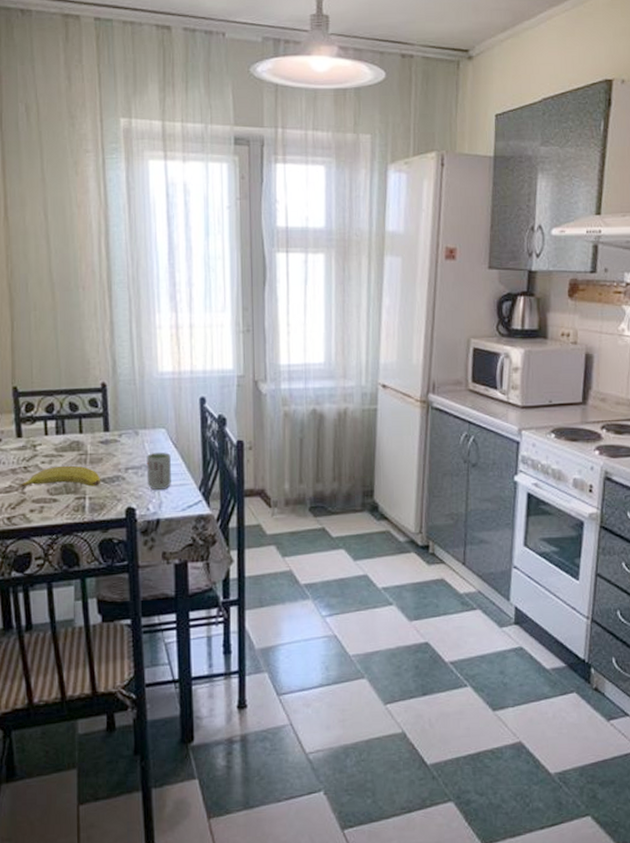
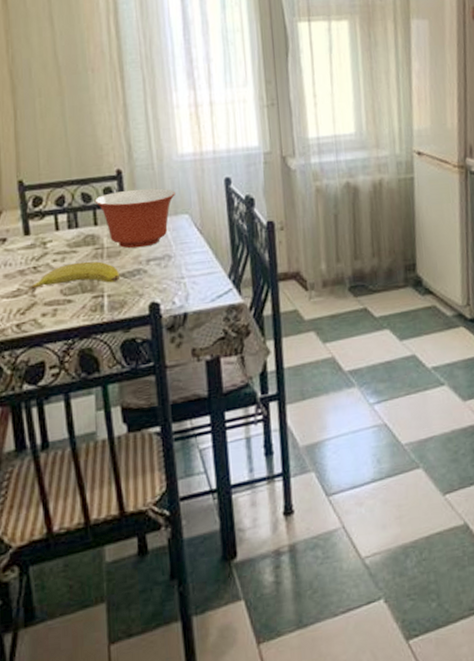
mixing bowl: none [81,402,155,457] -> present [94,188,176,249]
cup: present [146,453,171,490] -> none [169,240,198,281]

